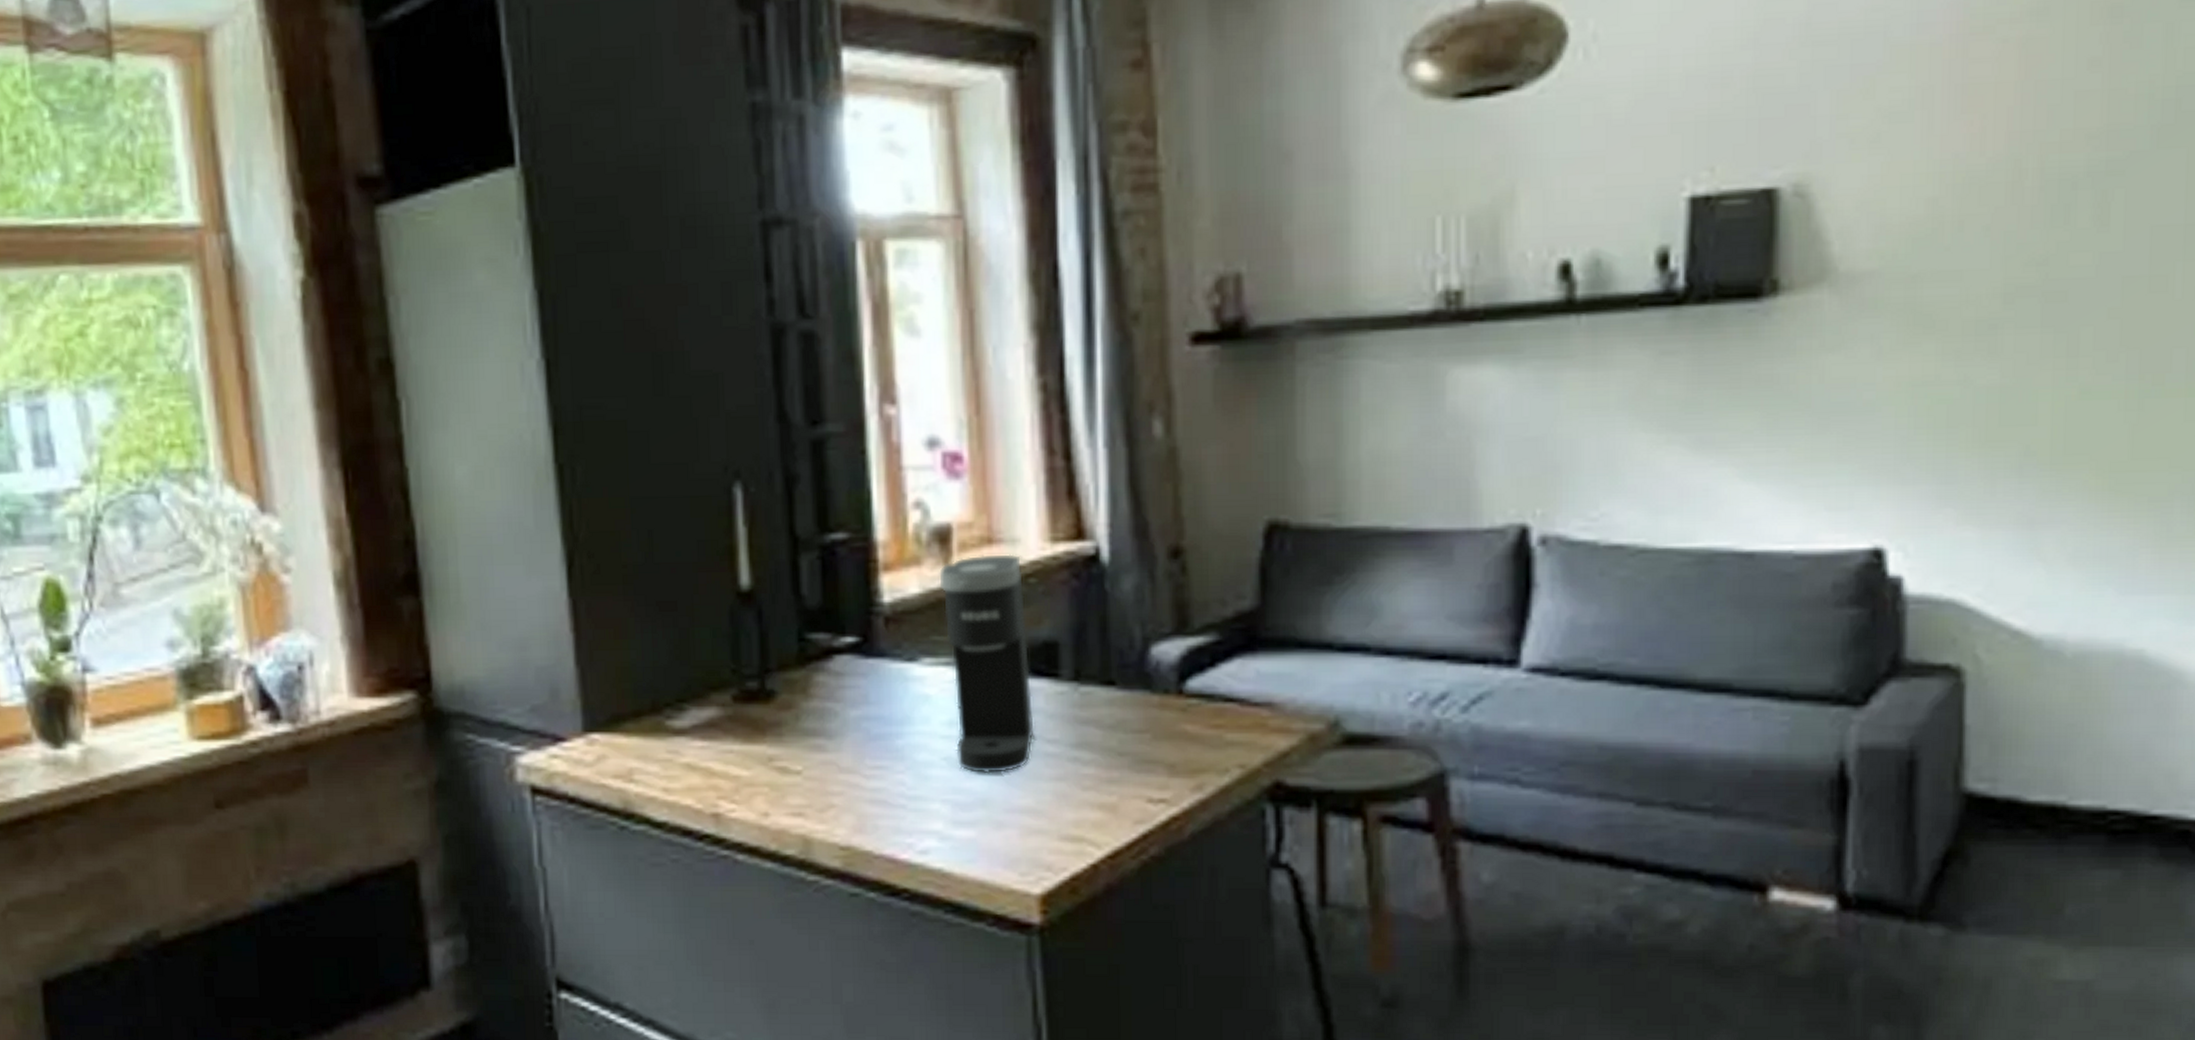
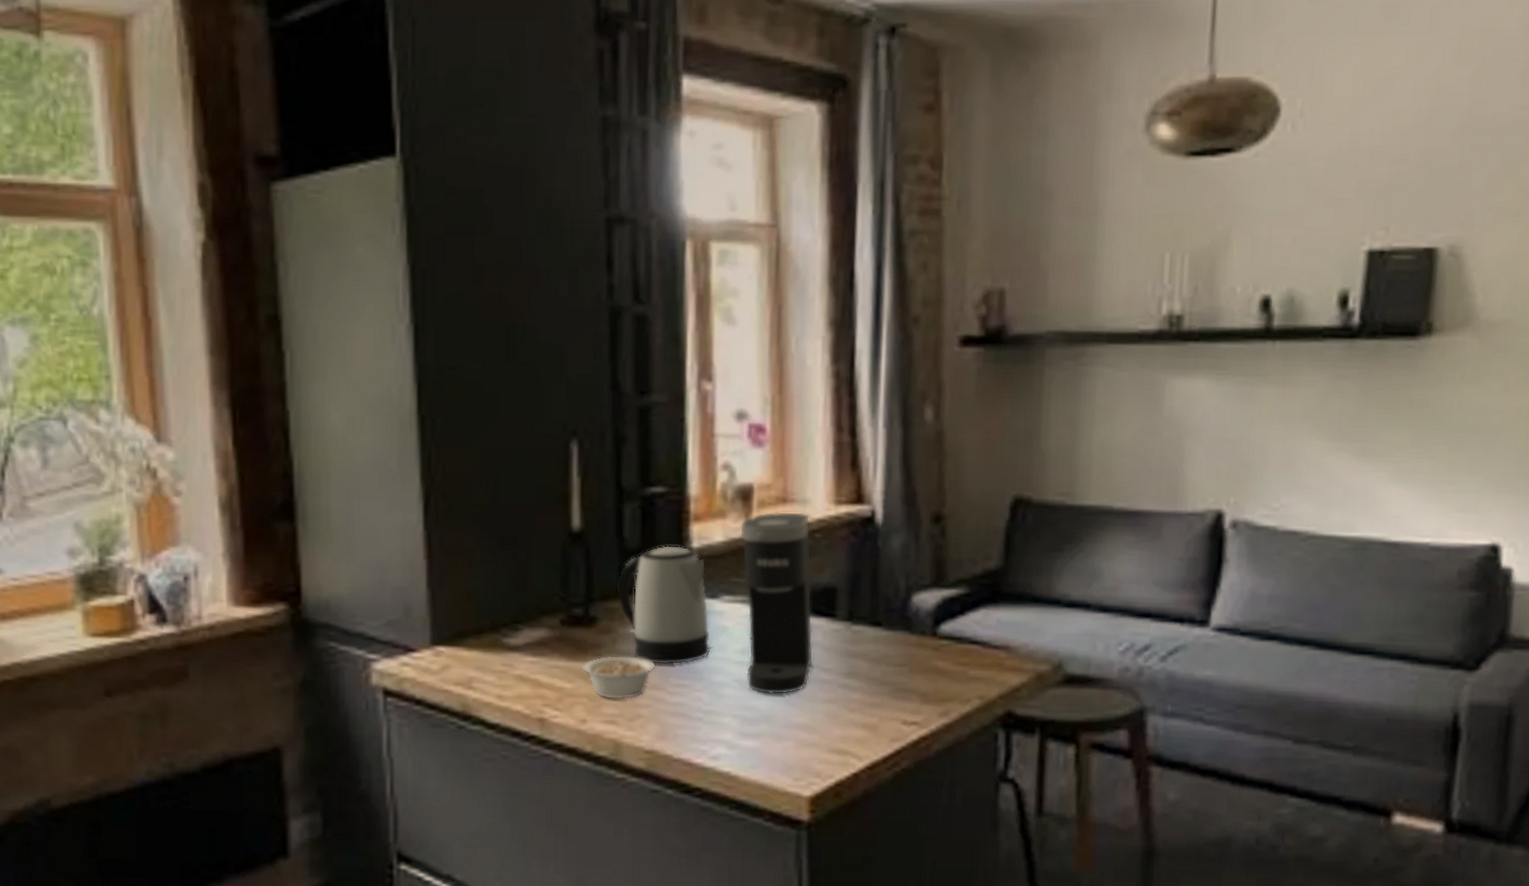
legume: none [761,734,848,787] -> present [583,655,656,700]
kettle: none [798,601,911,743] -> present [618,545,710,665]

